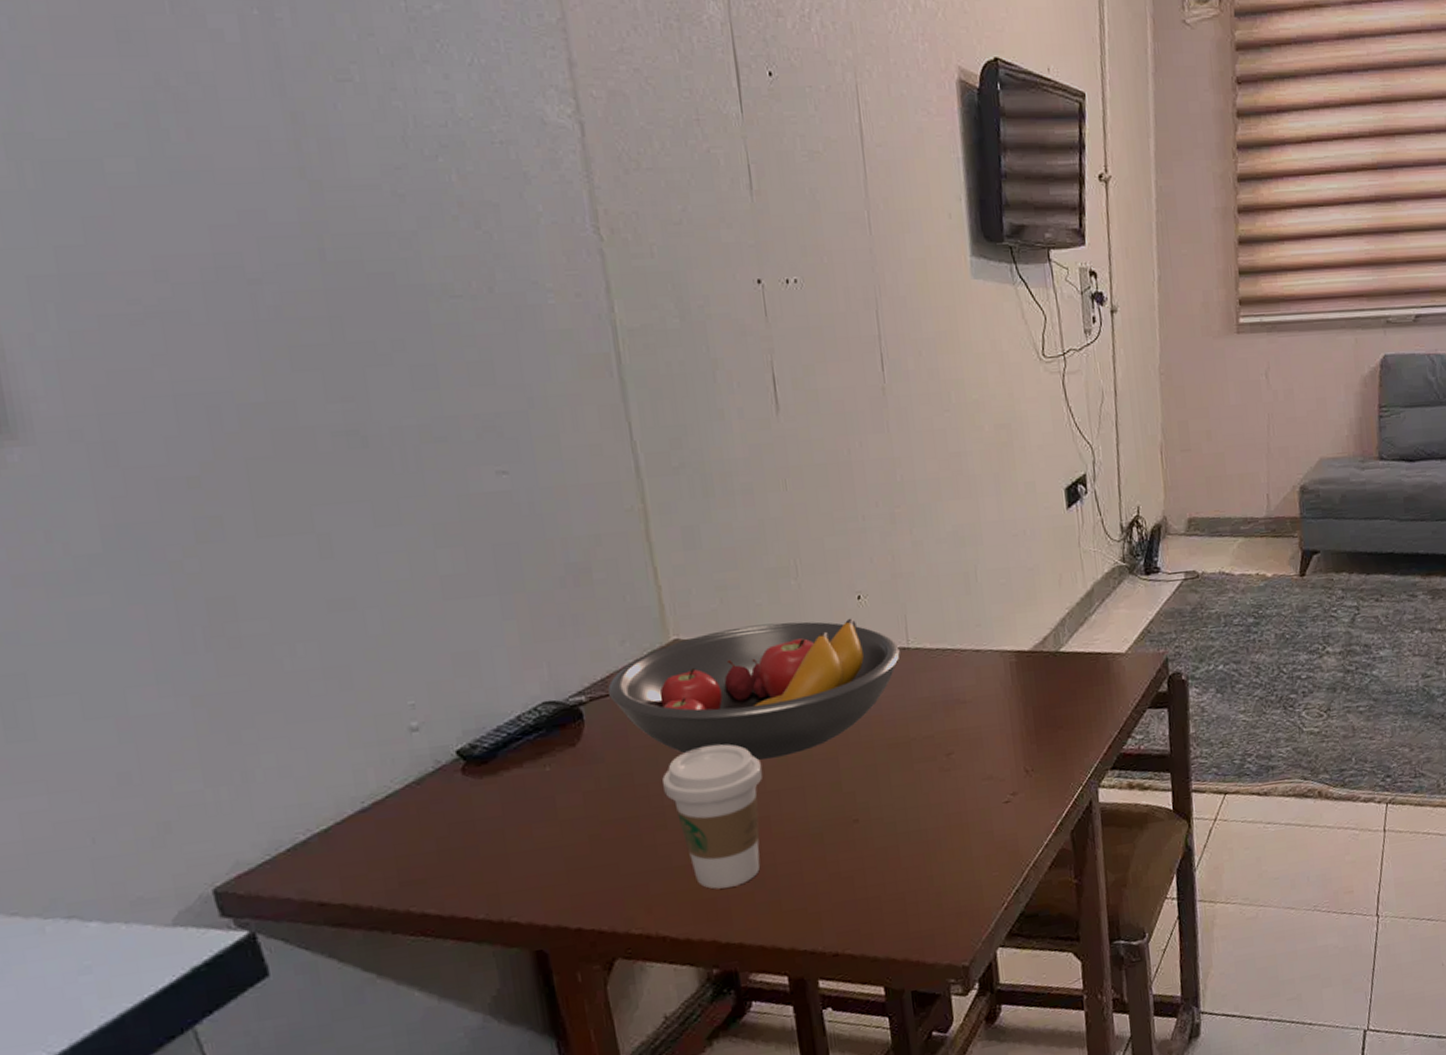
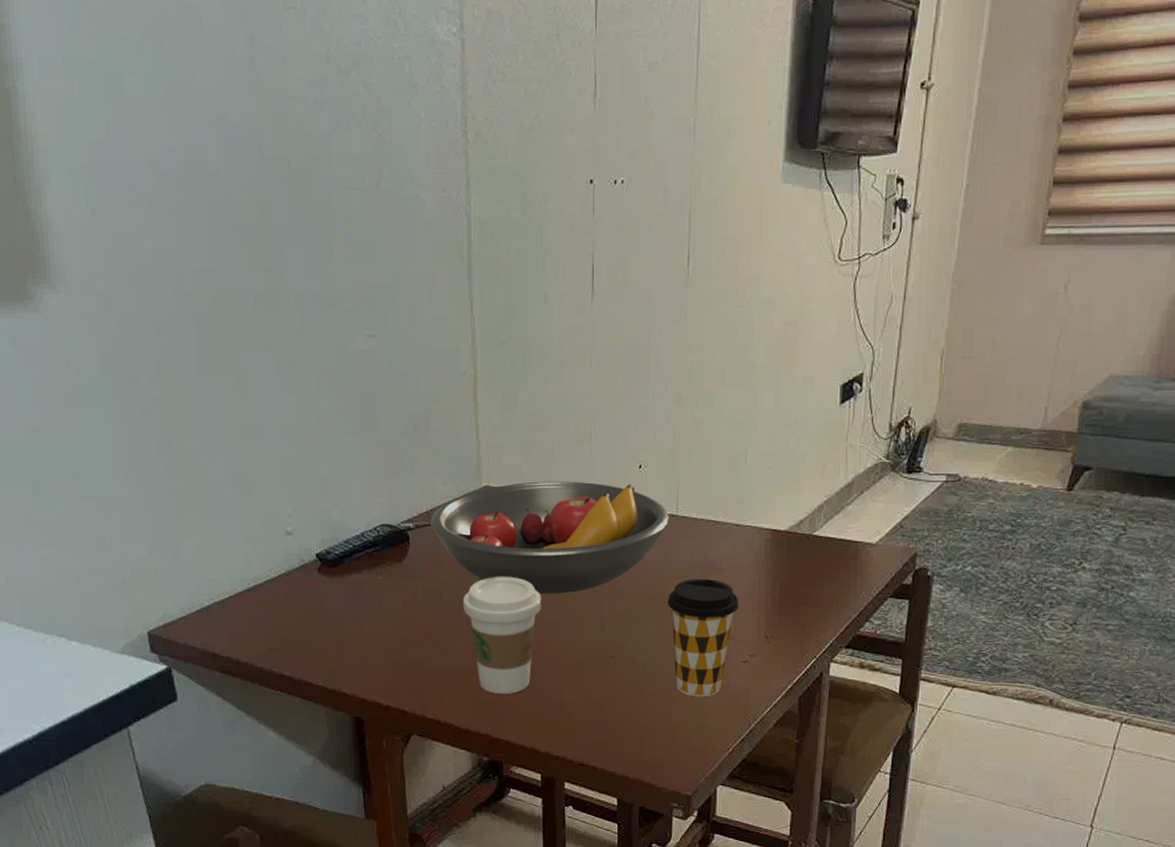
coffee cup: none [911,714,992,852] -> present [668,578,739,697]

